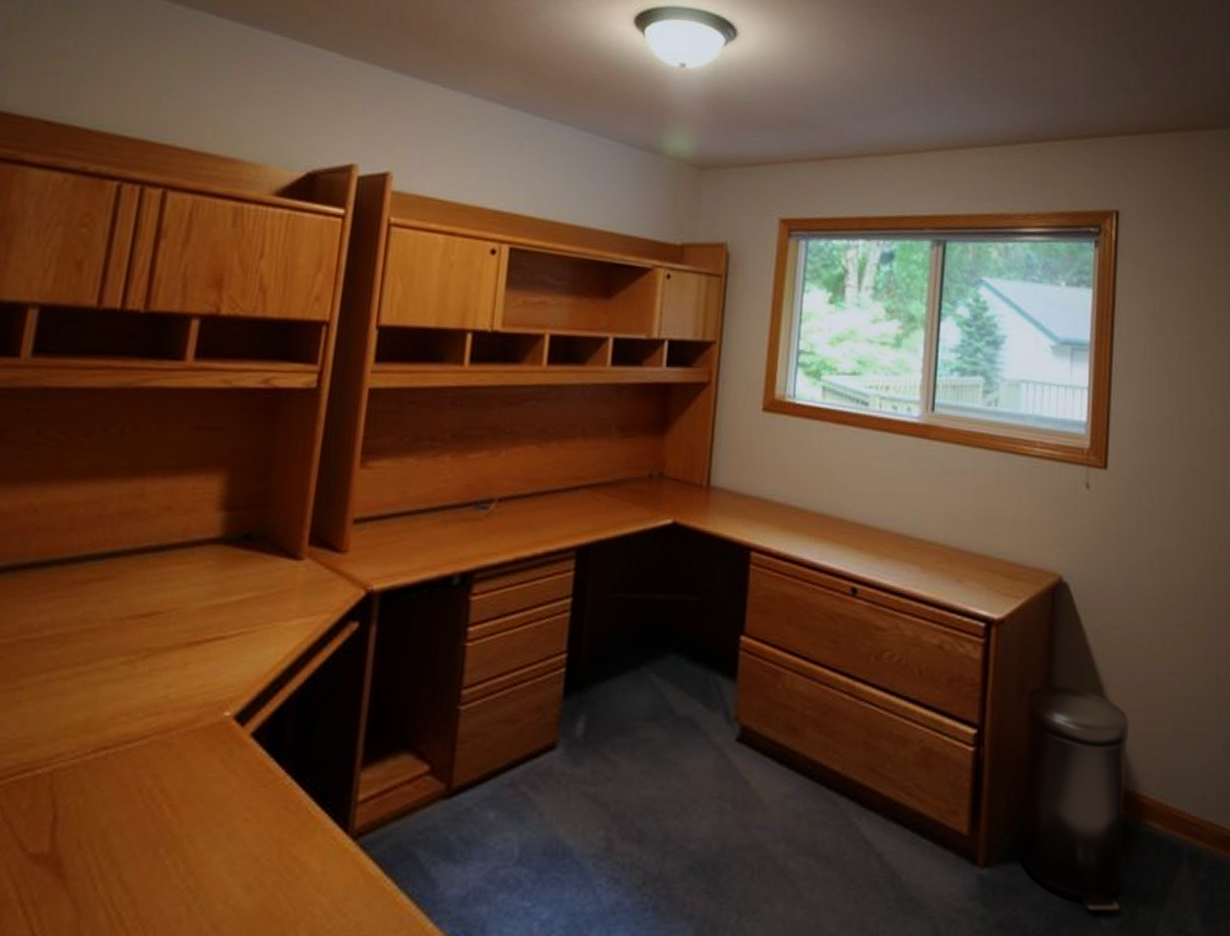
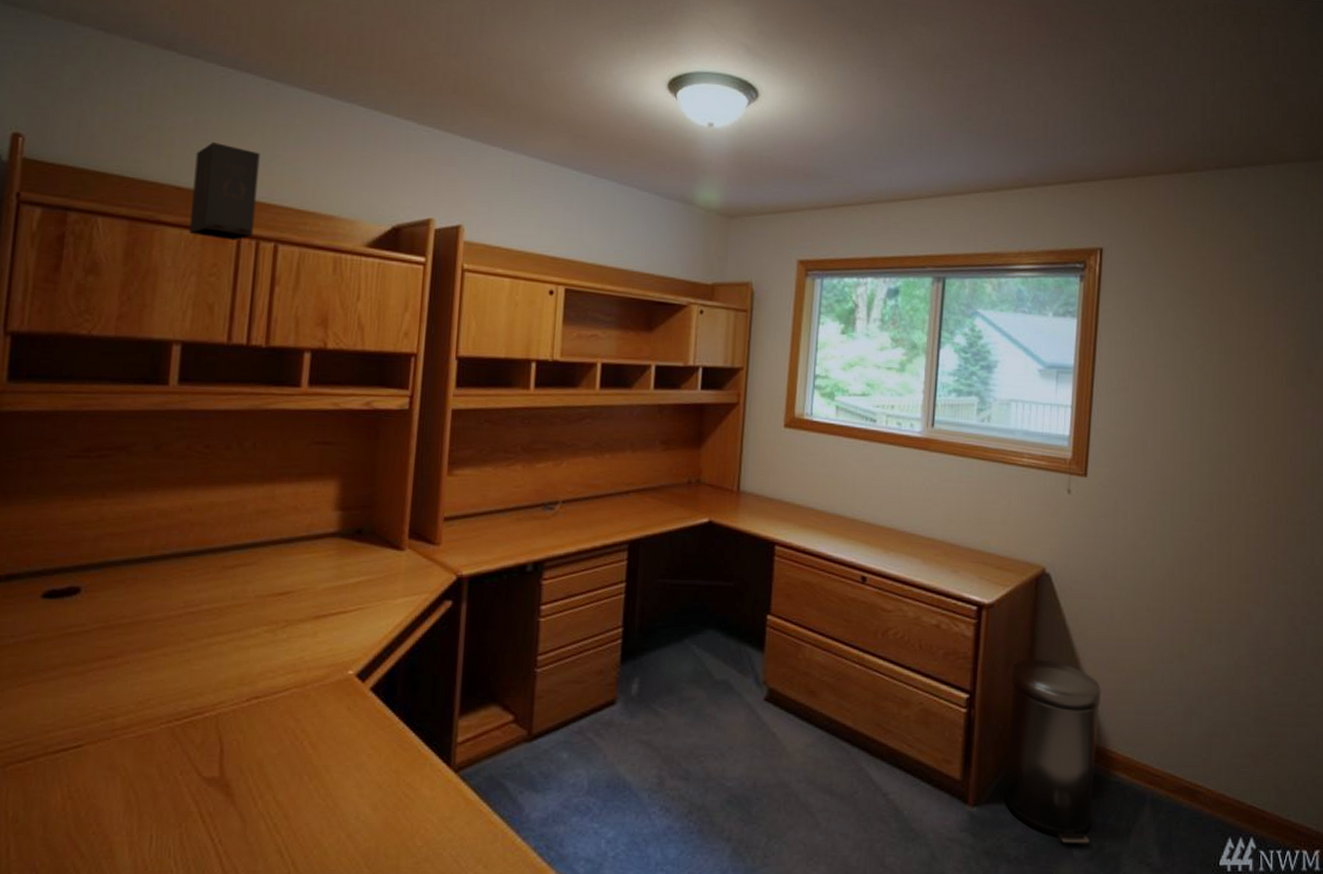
decorative box: none [58,71,152,186] -> present [189,142,260,240]

